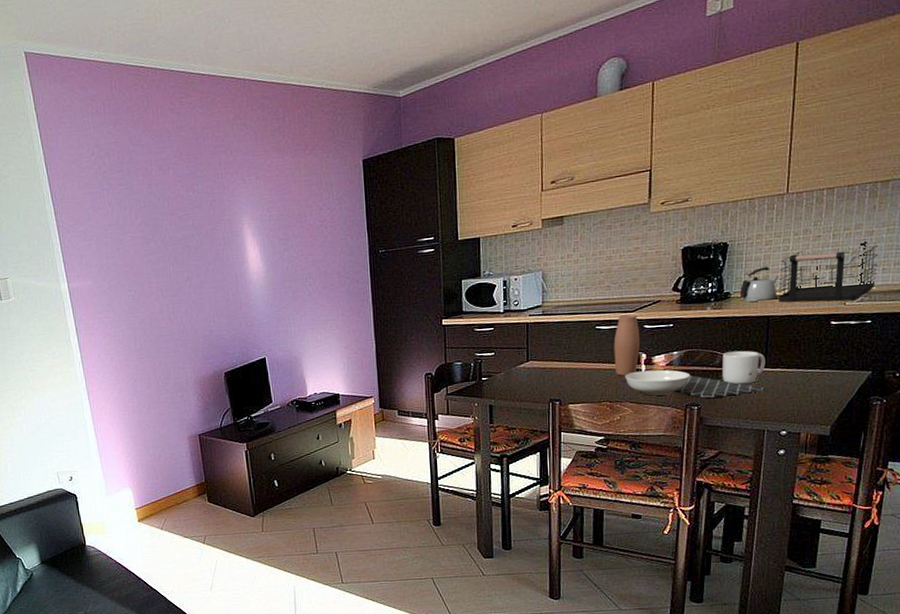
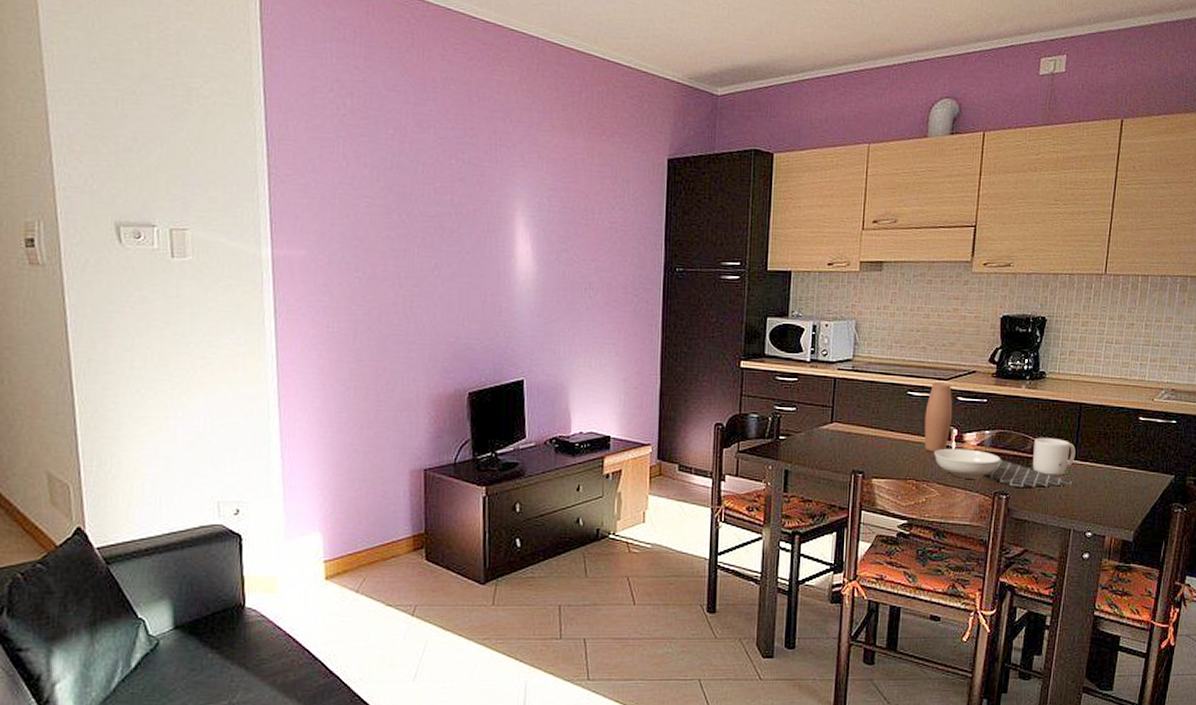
kettle: present [740,267,780,302] -> none [1055,349,1094,386]
dish rack: present [778,239,878,303] -> none [1092,334,1185,397]

